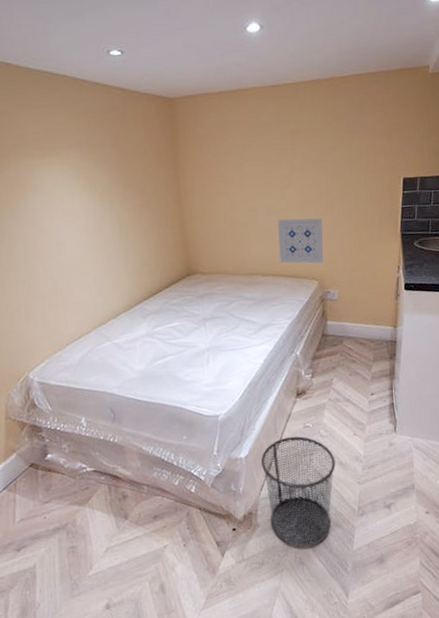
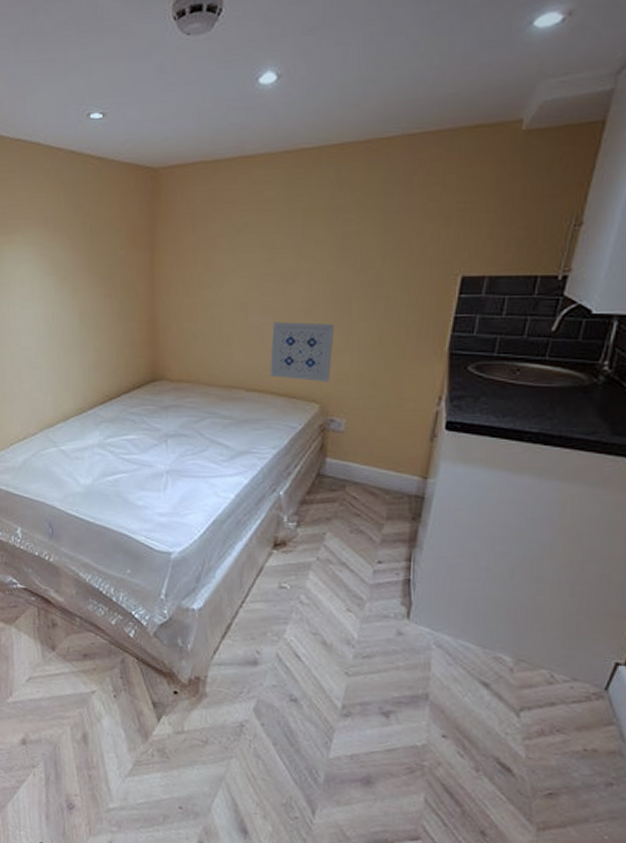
waste bin: present [260,436,336,547] -> none [217,595,317,738]

